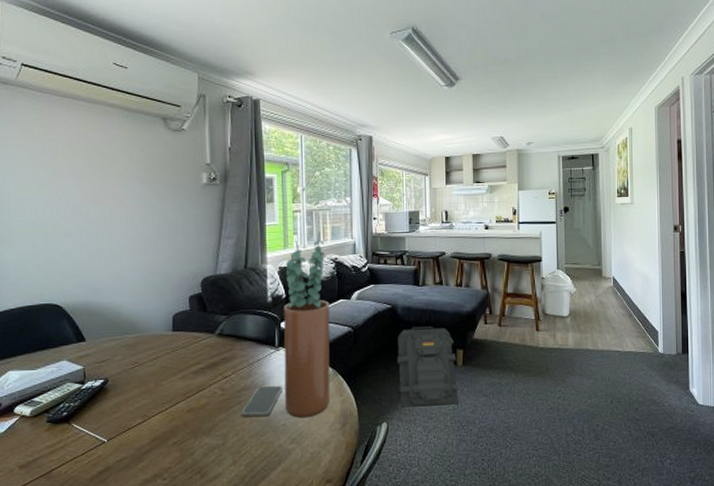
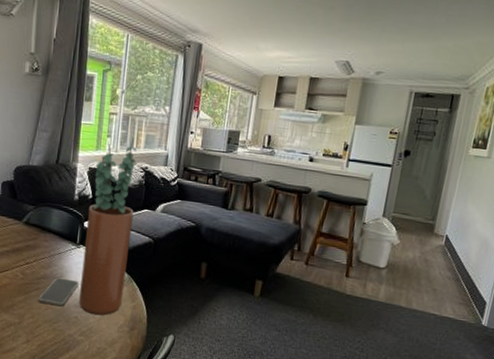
backpack: present [397,326,459,408] -> none [190,249,255,335]

